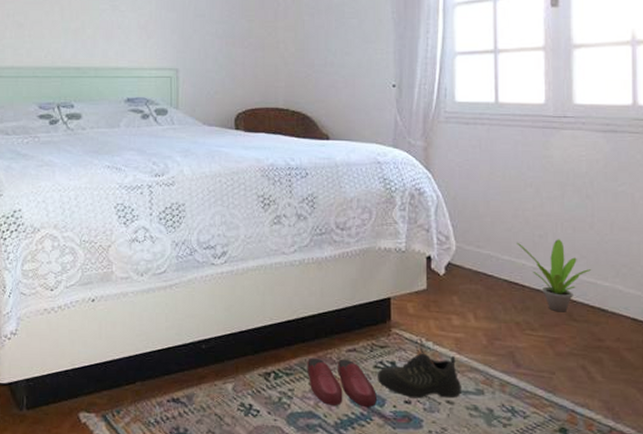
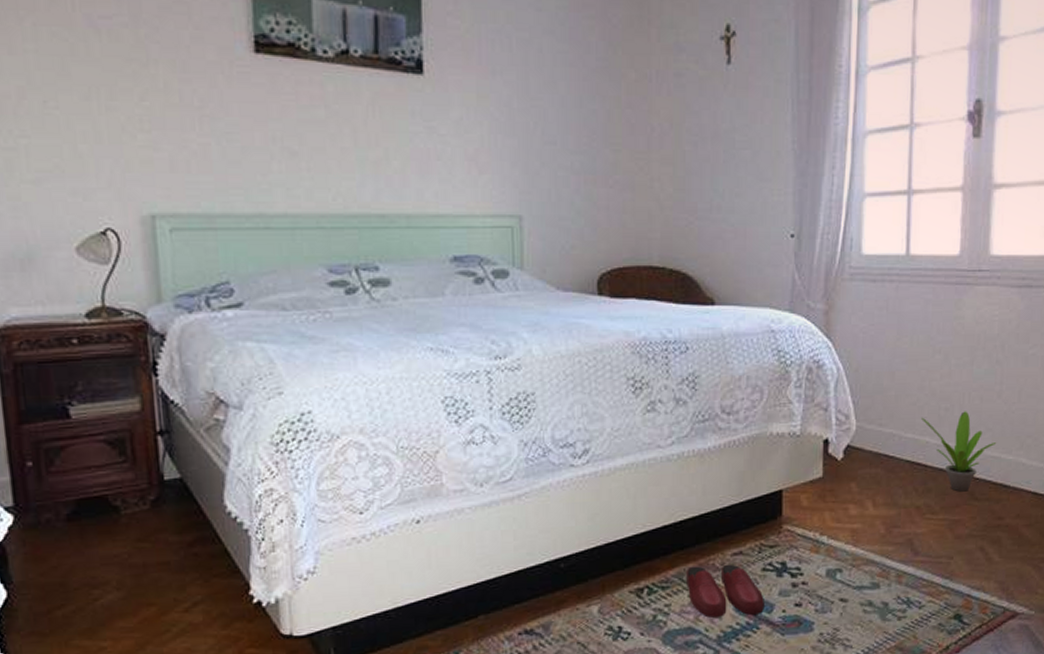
shoe: present [378,338,462,399] -> none [766,533,857,600]

